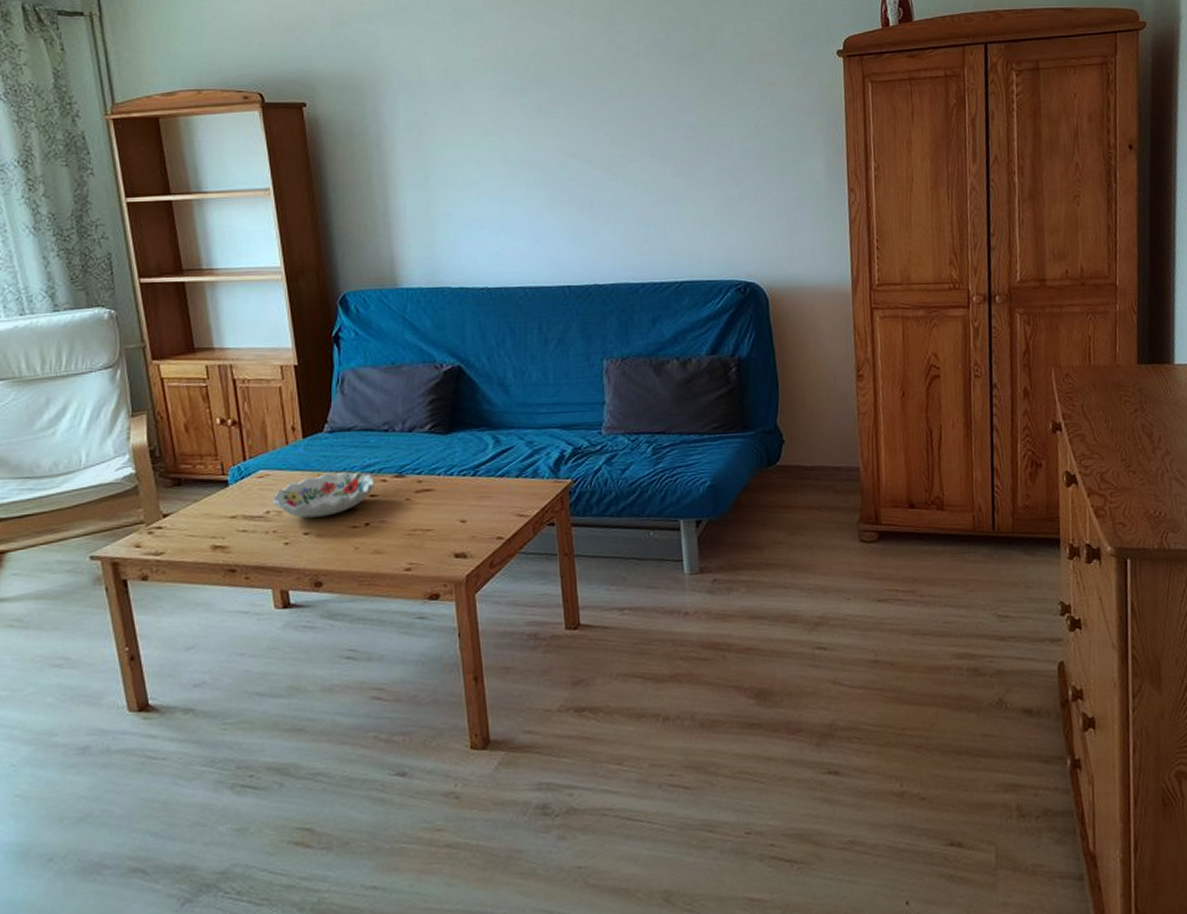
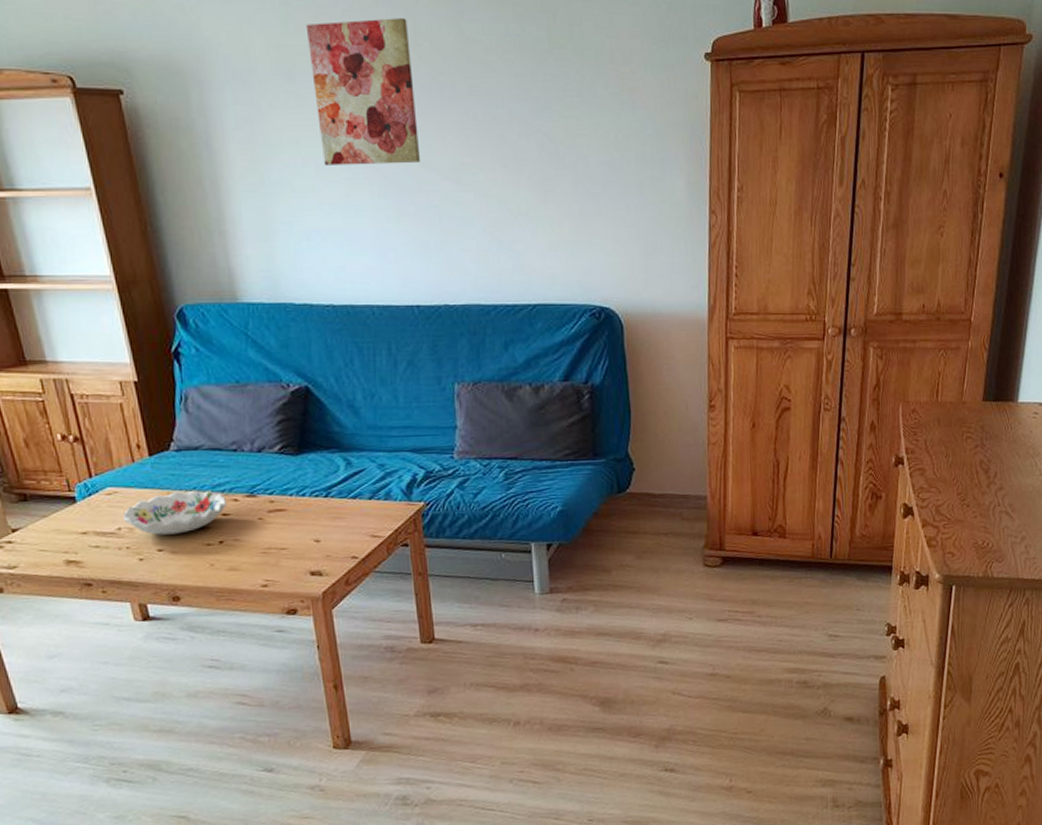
wall art: none [472,33,574,161] -> present [305,18,421,165]

